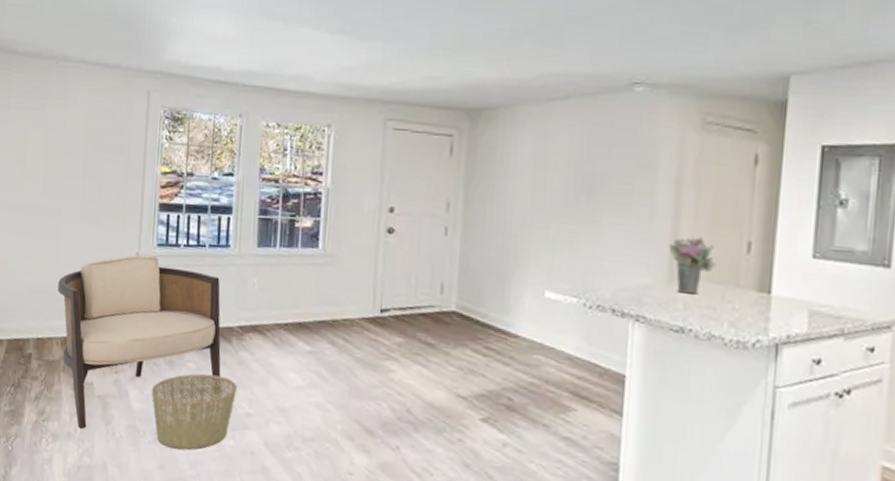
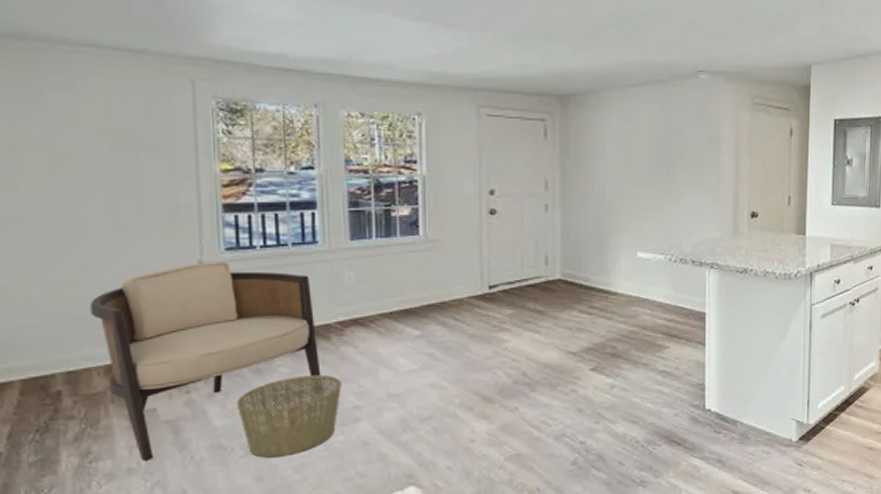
flower bouquet: present [668,237,716,295] -> none [732,196,767,242]

